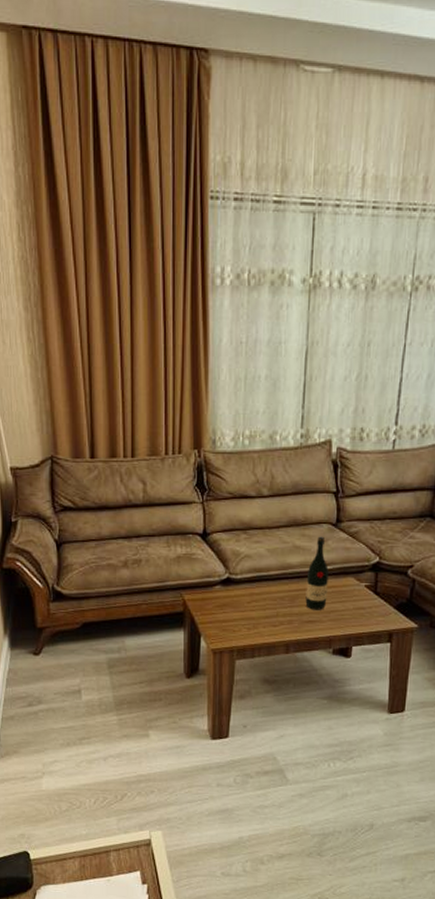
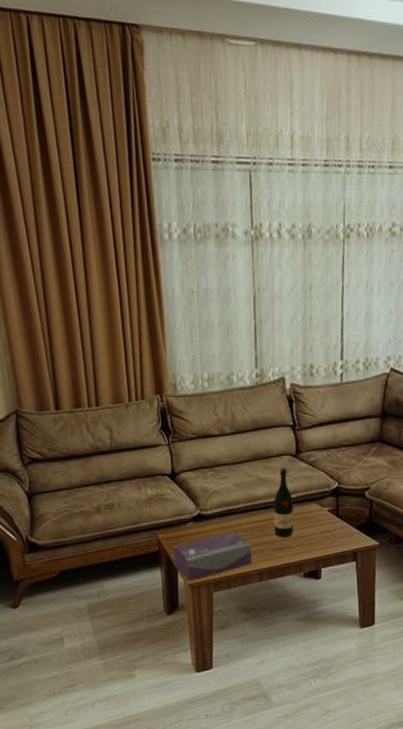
tissue box: none [197,598,281,646] -> present [172,531,252,581]

